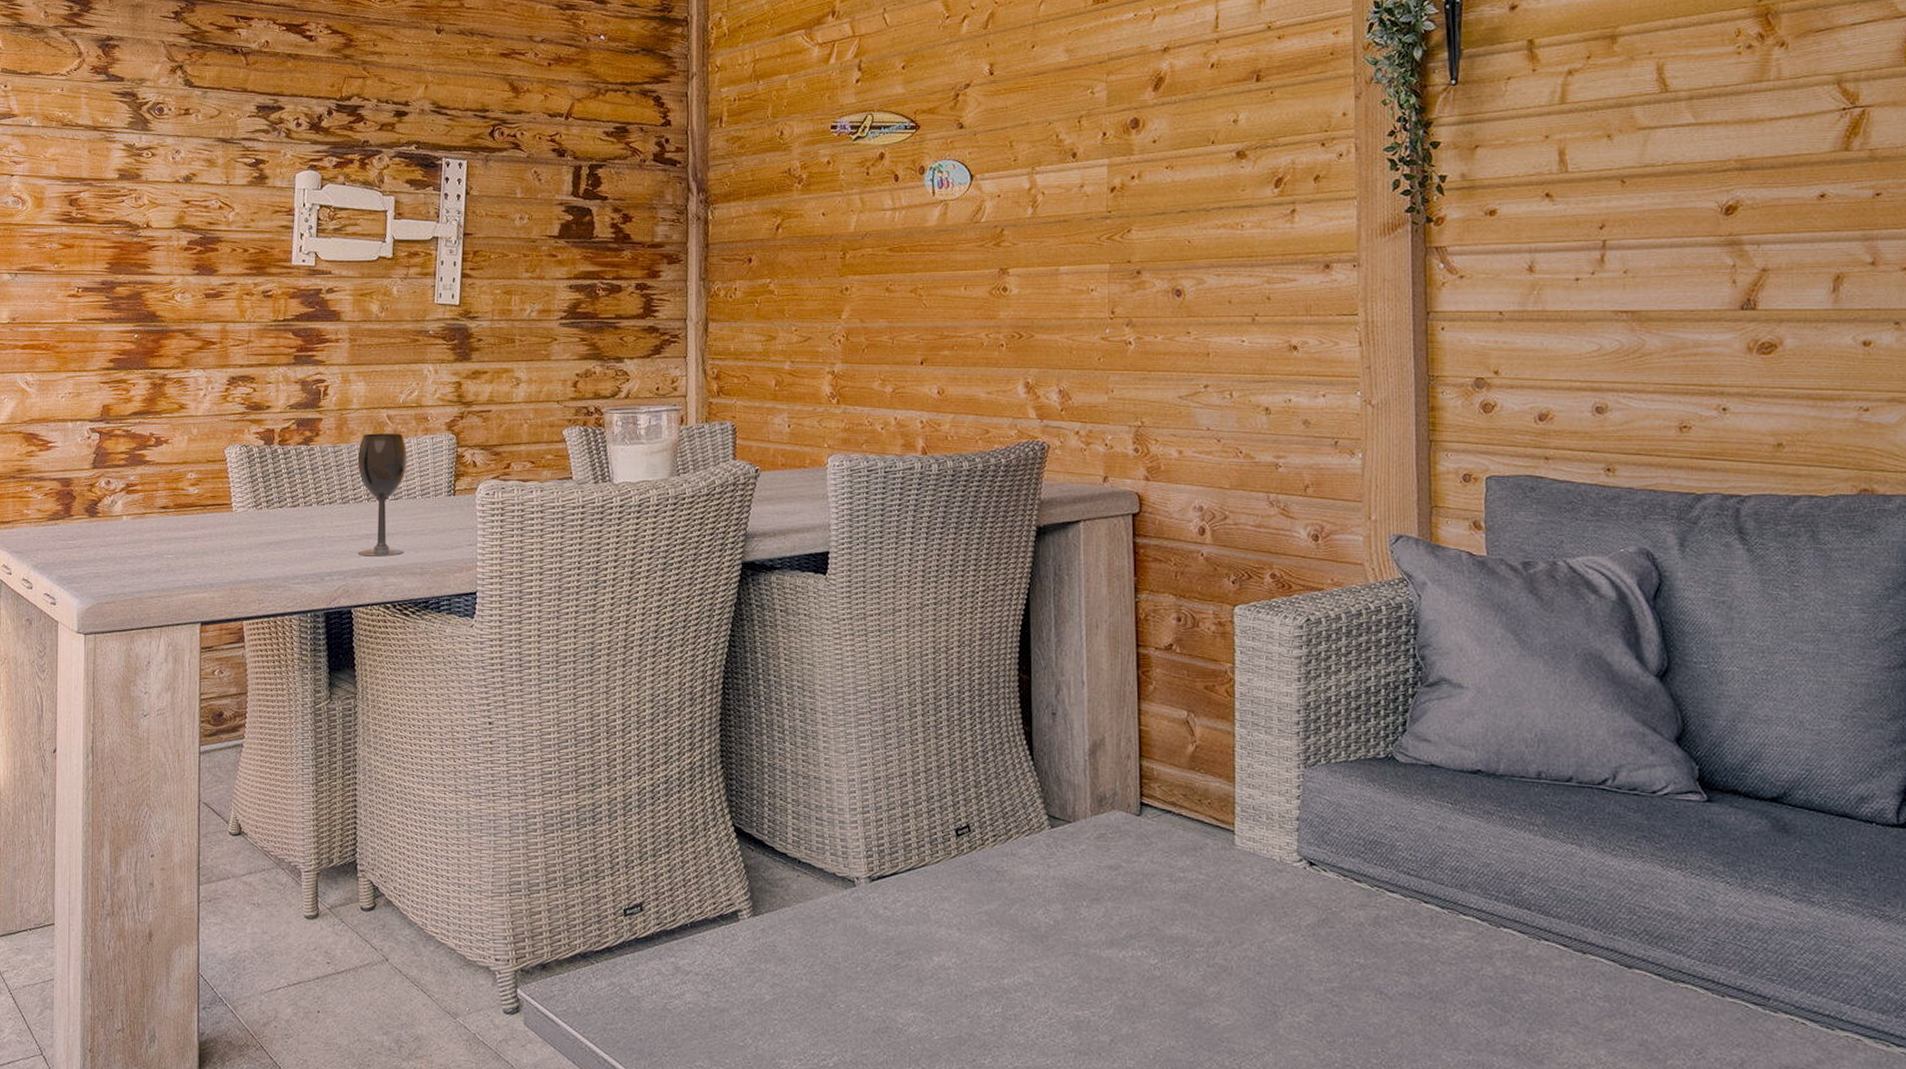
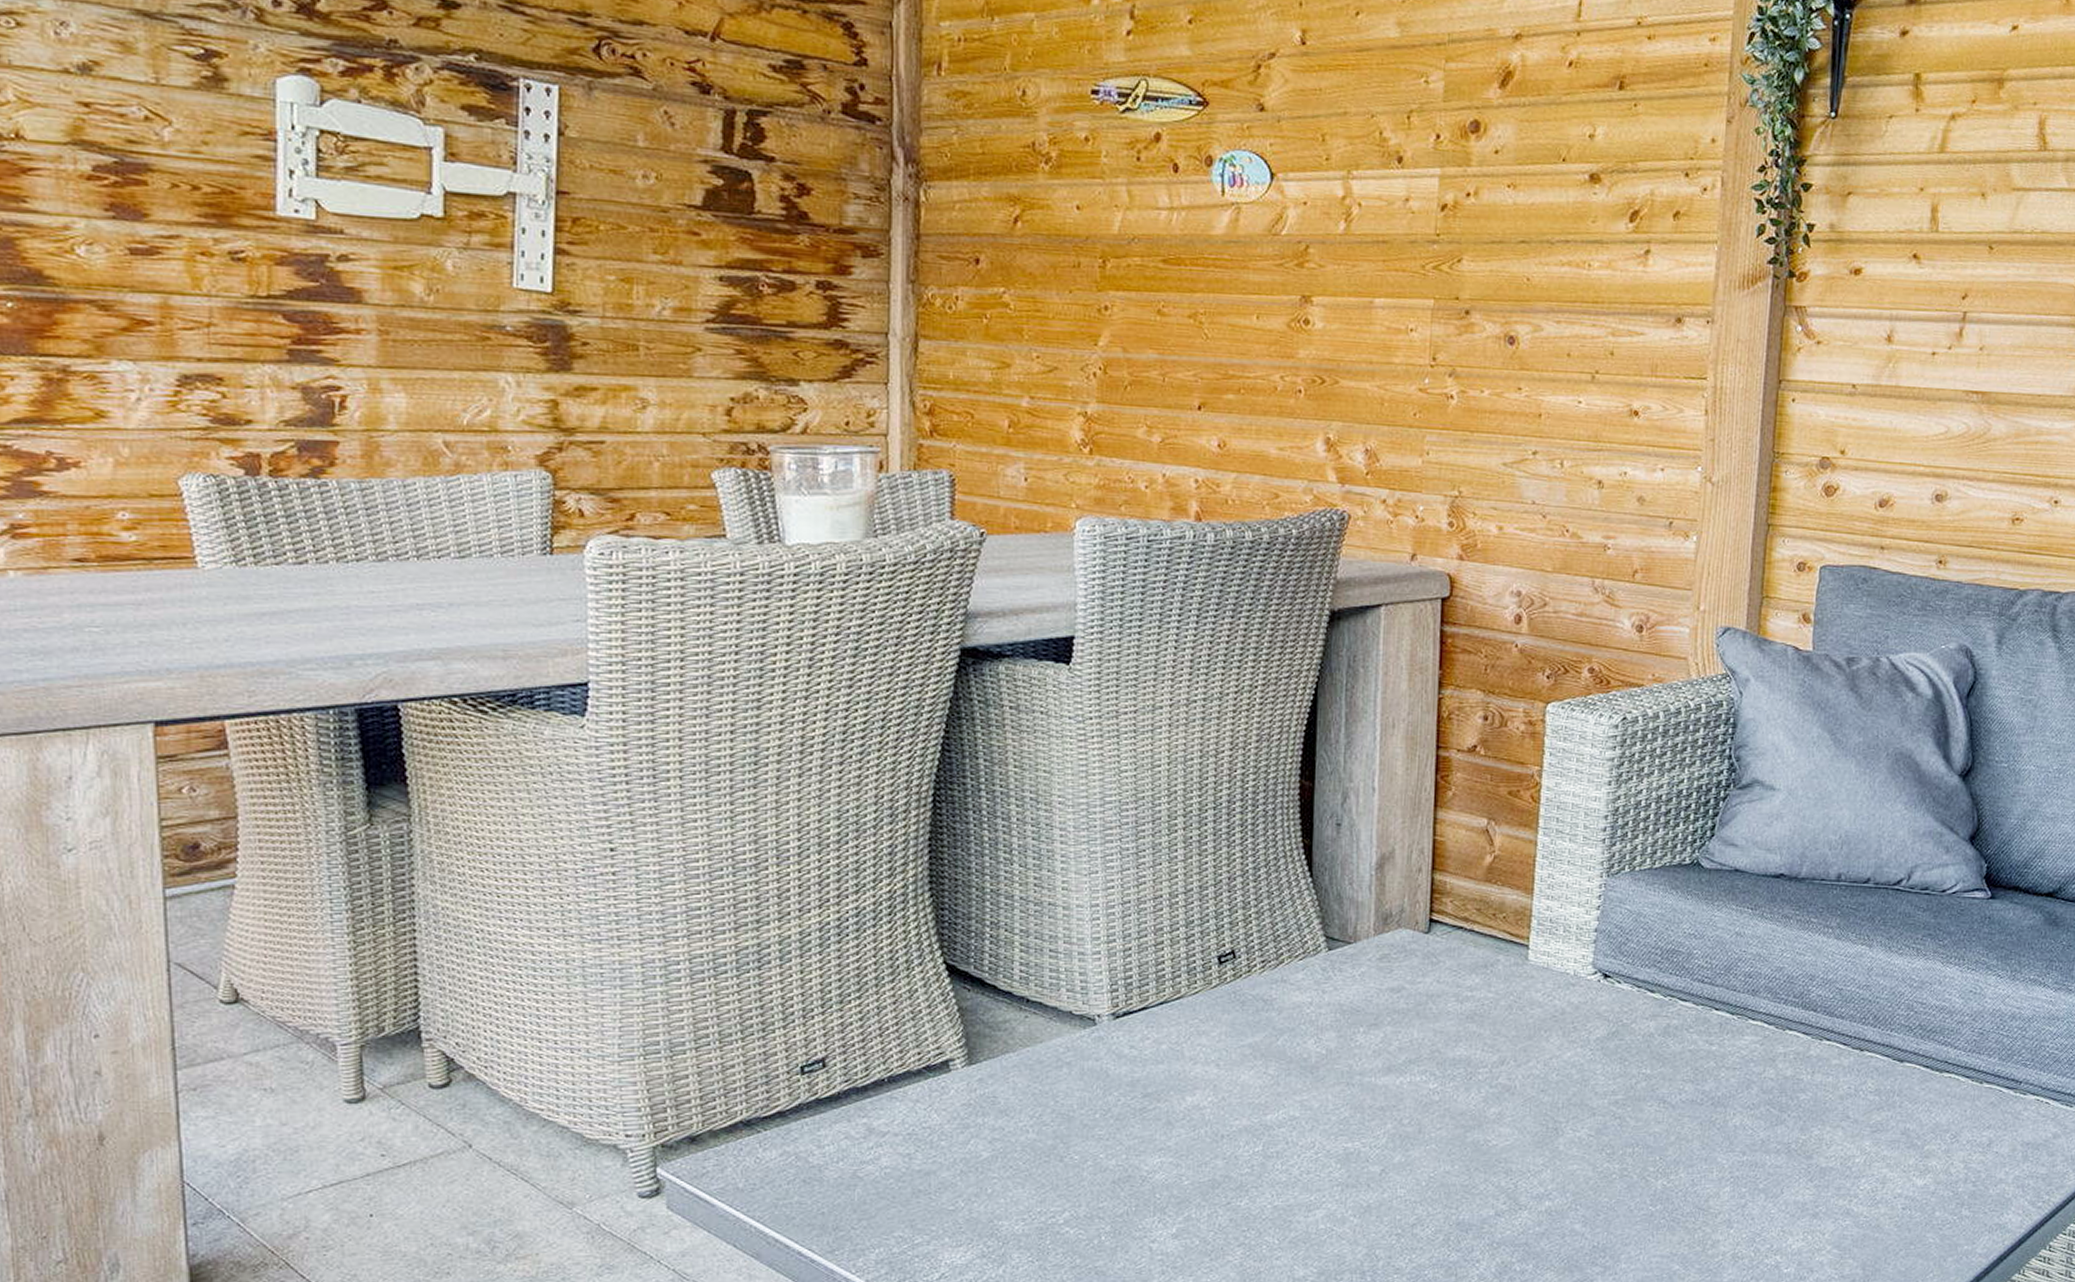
wine glass: present [357,433,407,557] -> none [398,465,478,635]

